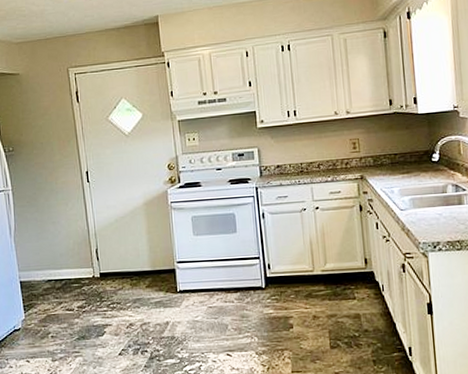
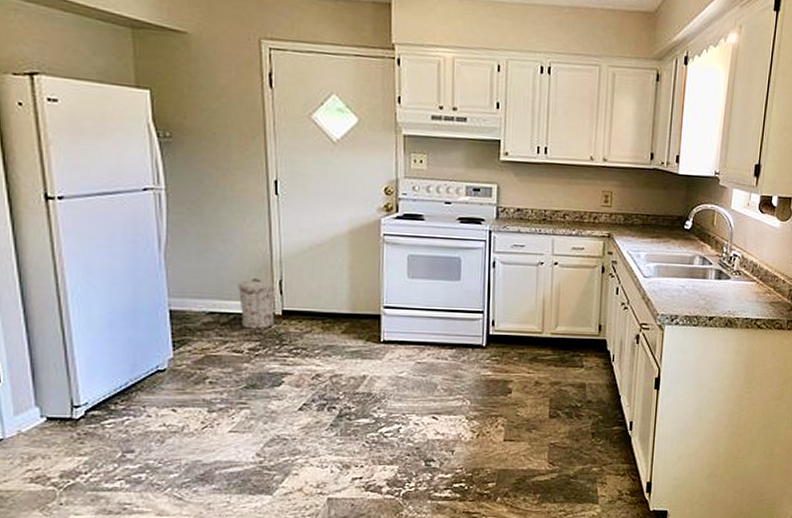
trash can: none [66,249,95,291] -> present [237,278,276,329]

